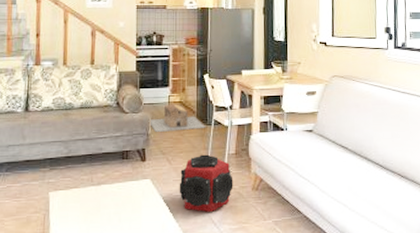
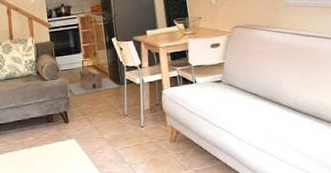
speaker: present [179,154,233,212] -> none [101,112,152,166]

